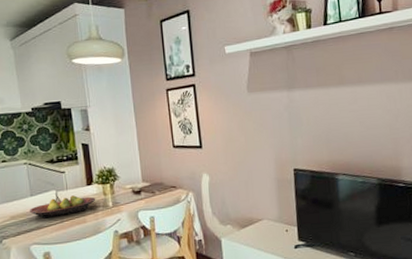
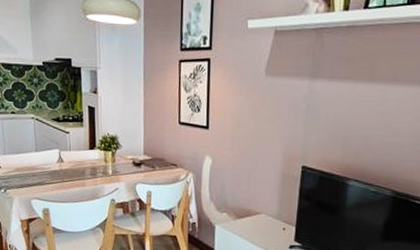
fruit bowl: present [30,195,96,219] -> none [34,157,97,176]

